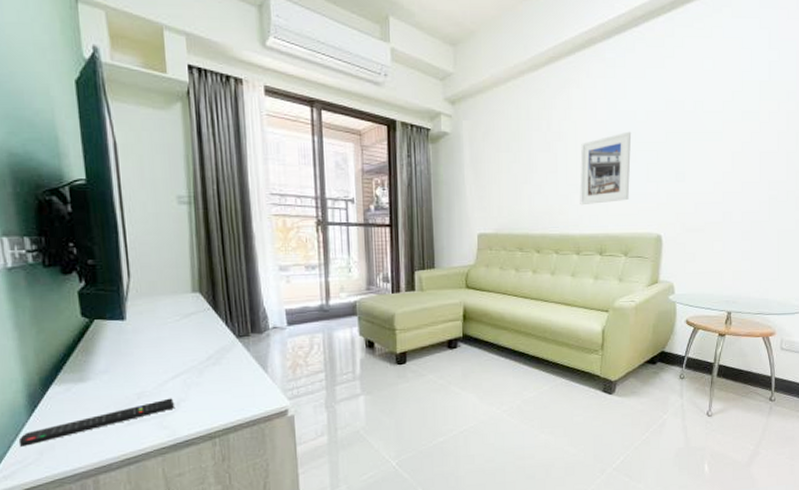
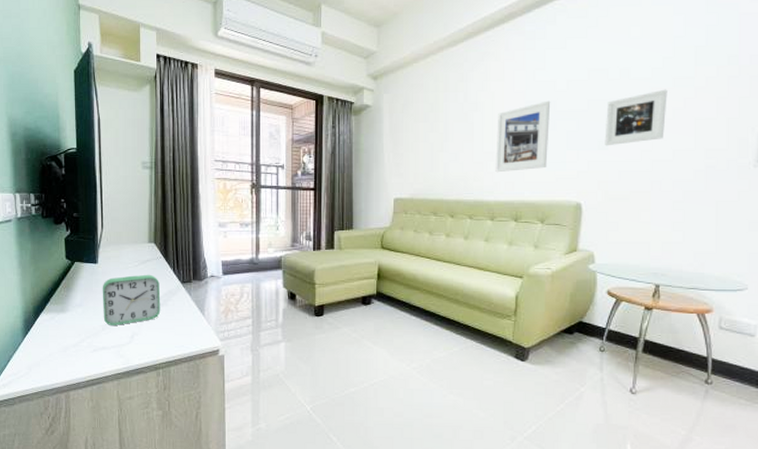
remote control: present [18,398,174,447] -> none [15,331,129,362]
alarm clock: none [133,329,213,393] -> present [102,274,161,325]
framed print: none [681,122,736,178] -> present [604,89,667,146]

